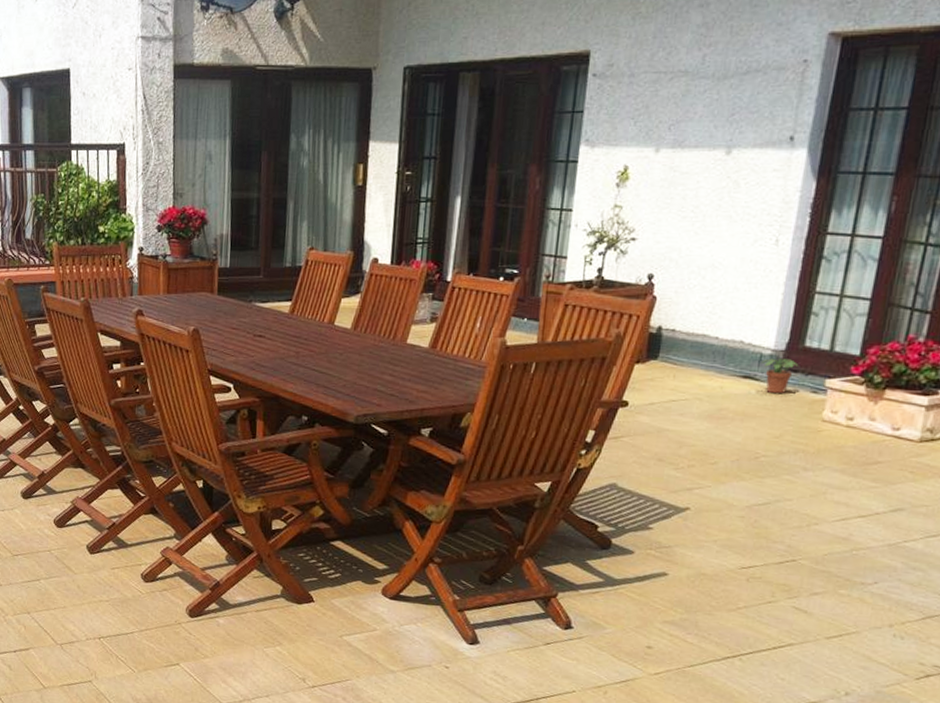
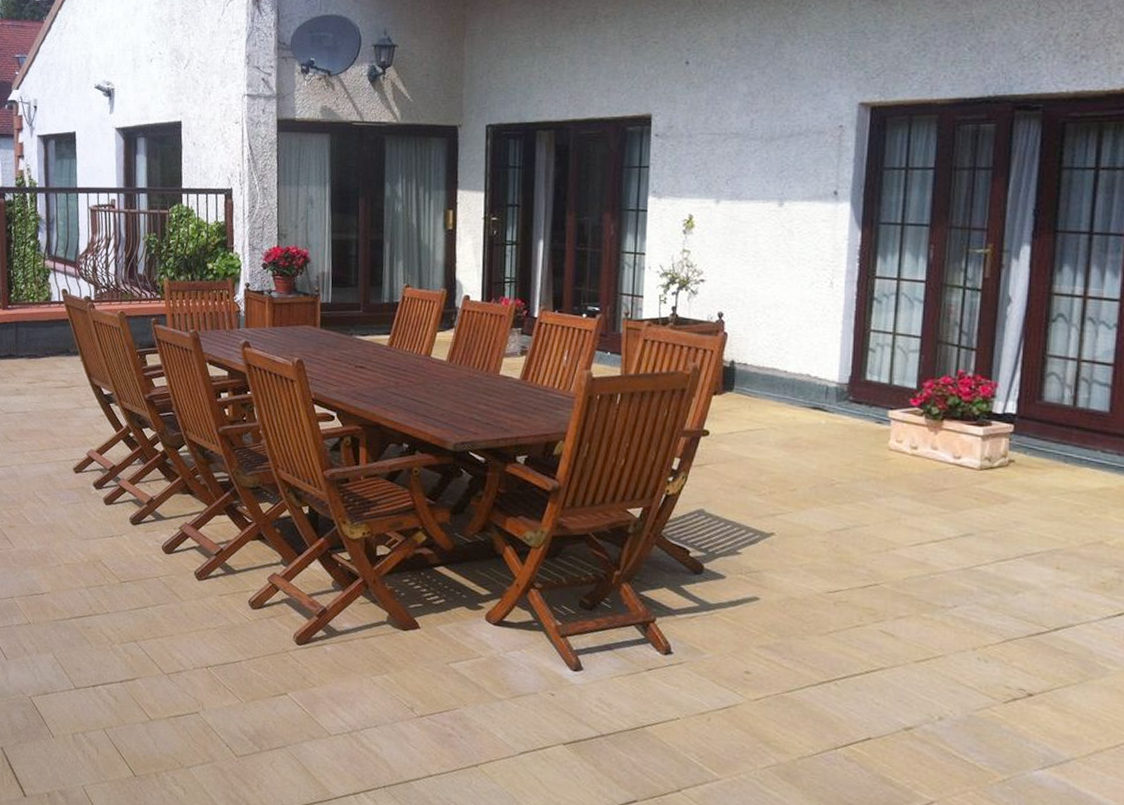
potted plant: present [761,358,799,394] -> none [828,391,862,424]

